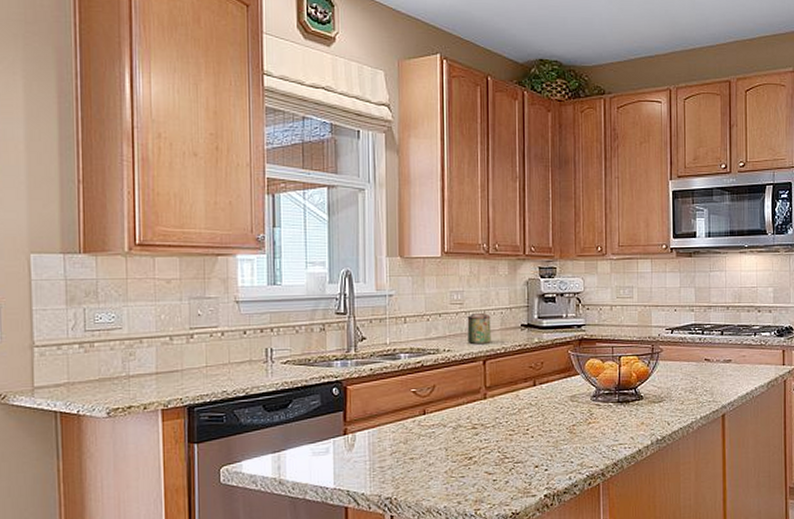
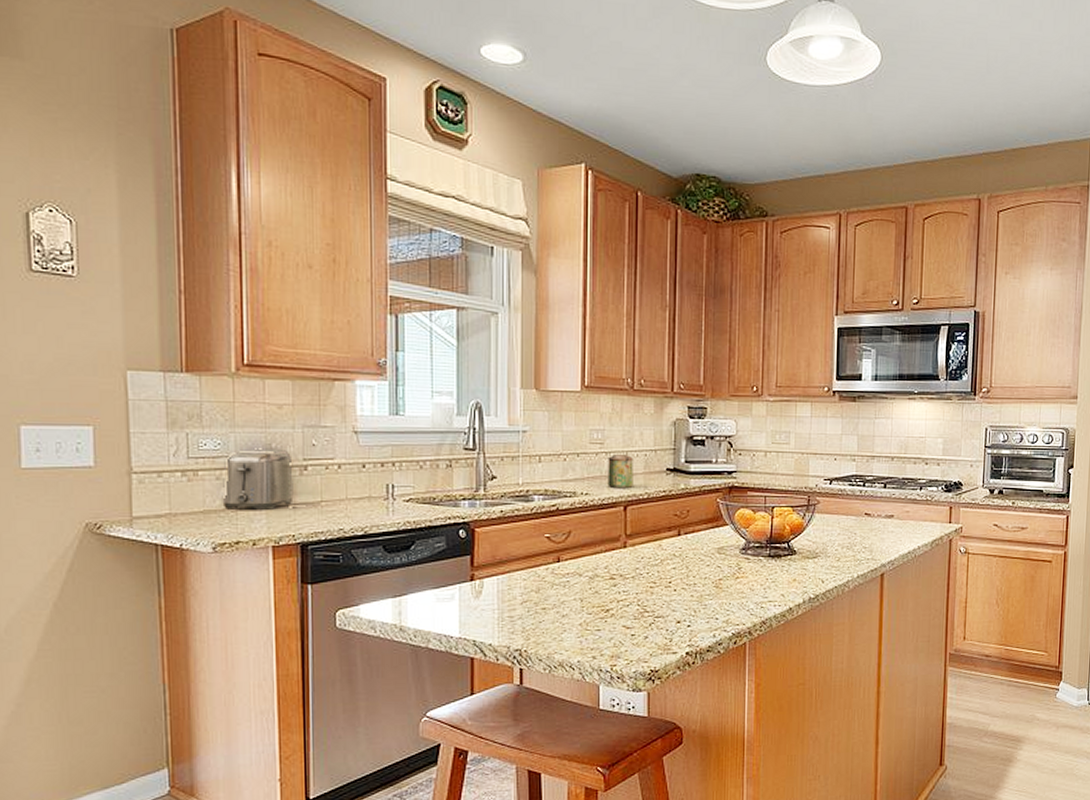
toaster: none [115,321,181,377] -> present [222,450,294,511]

